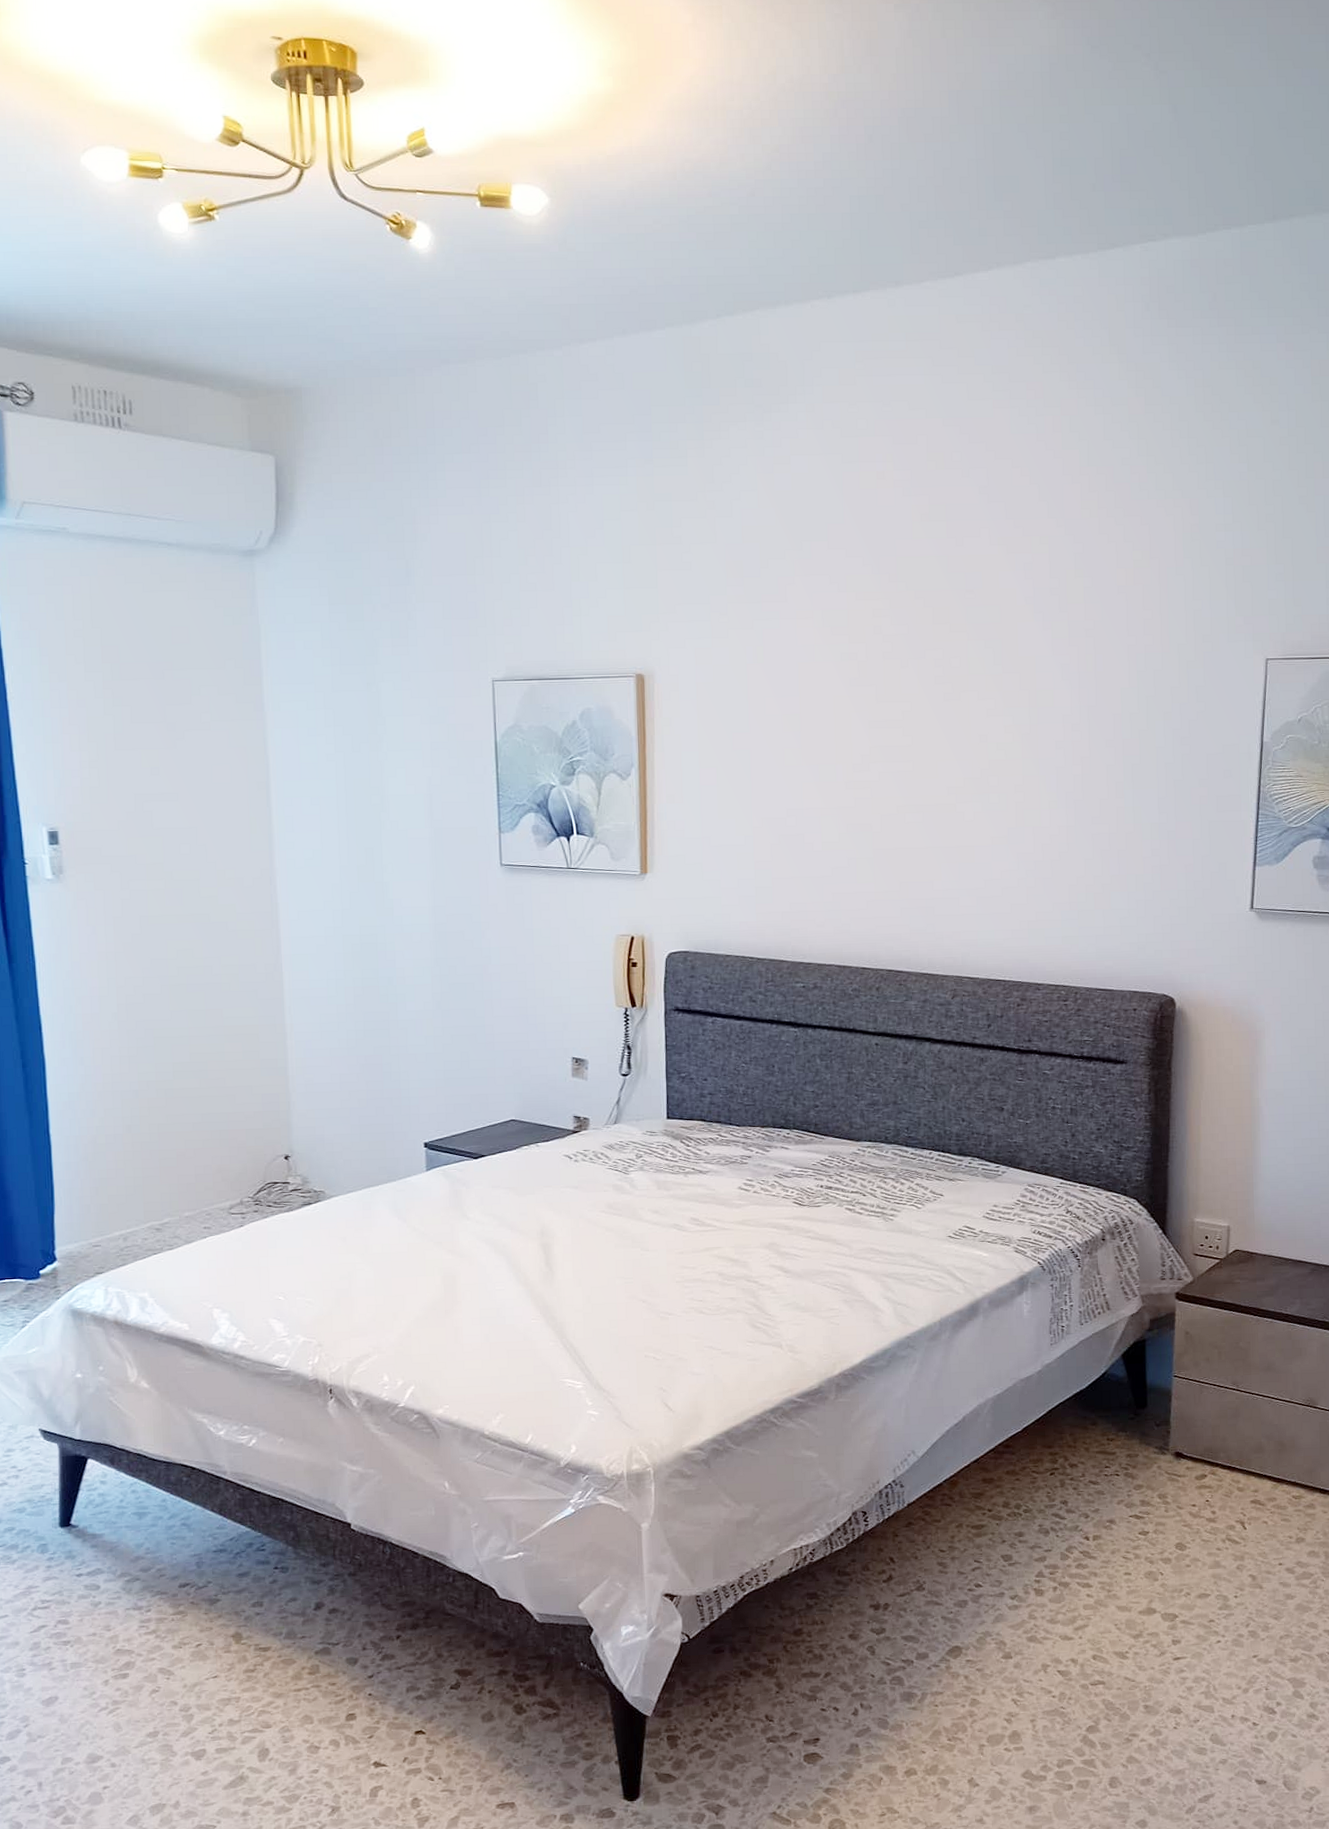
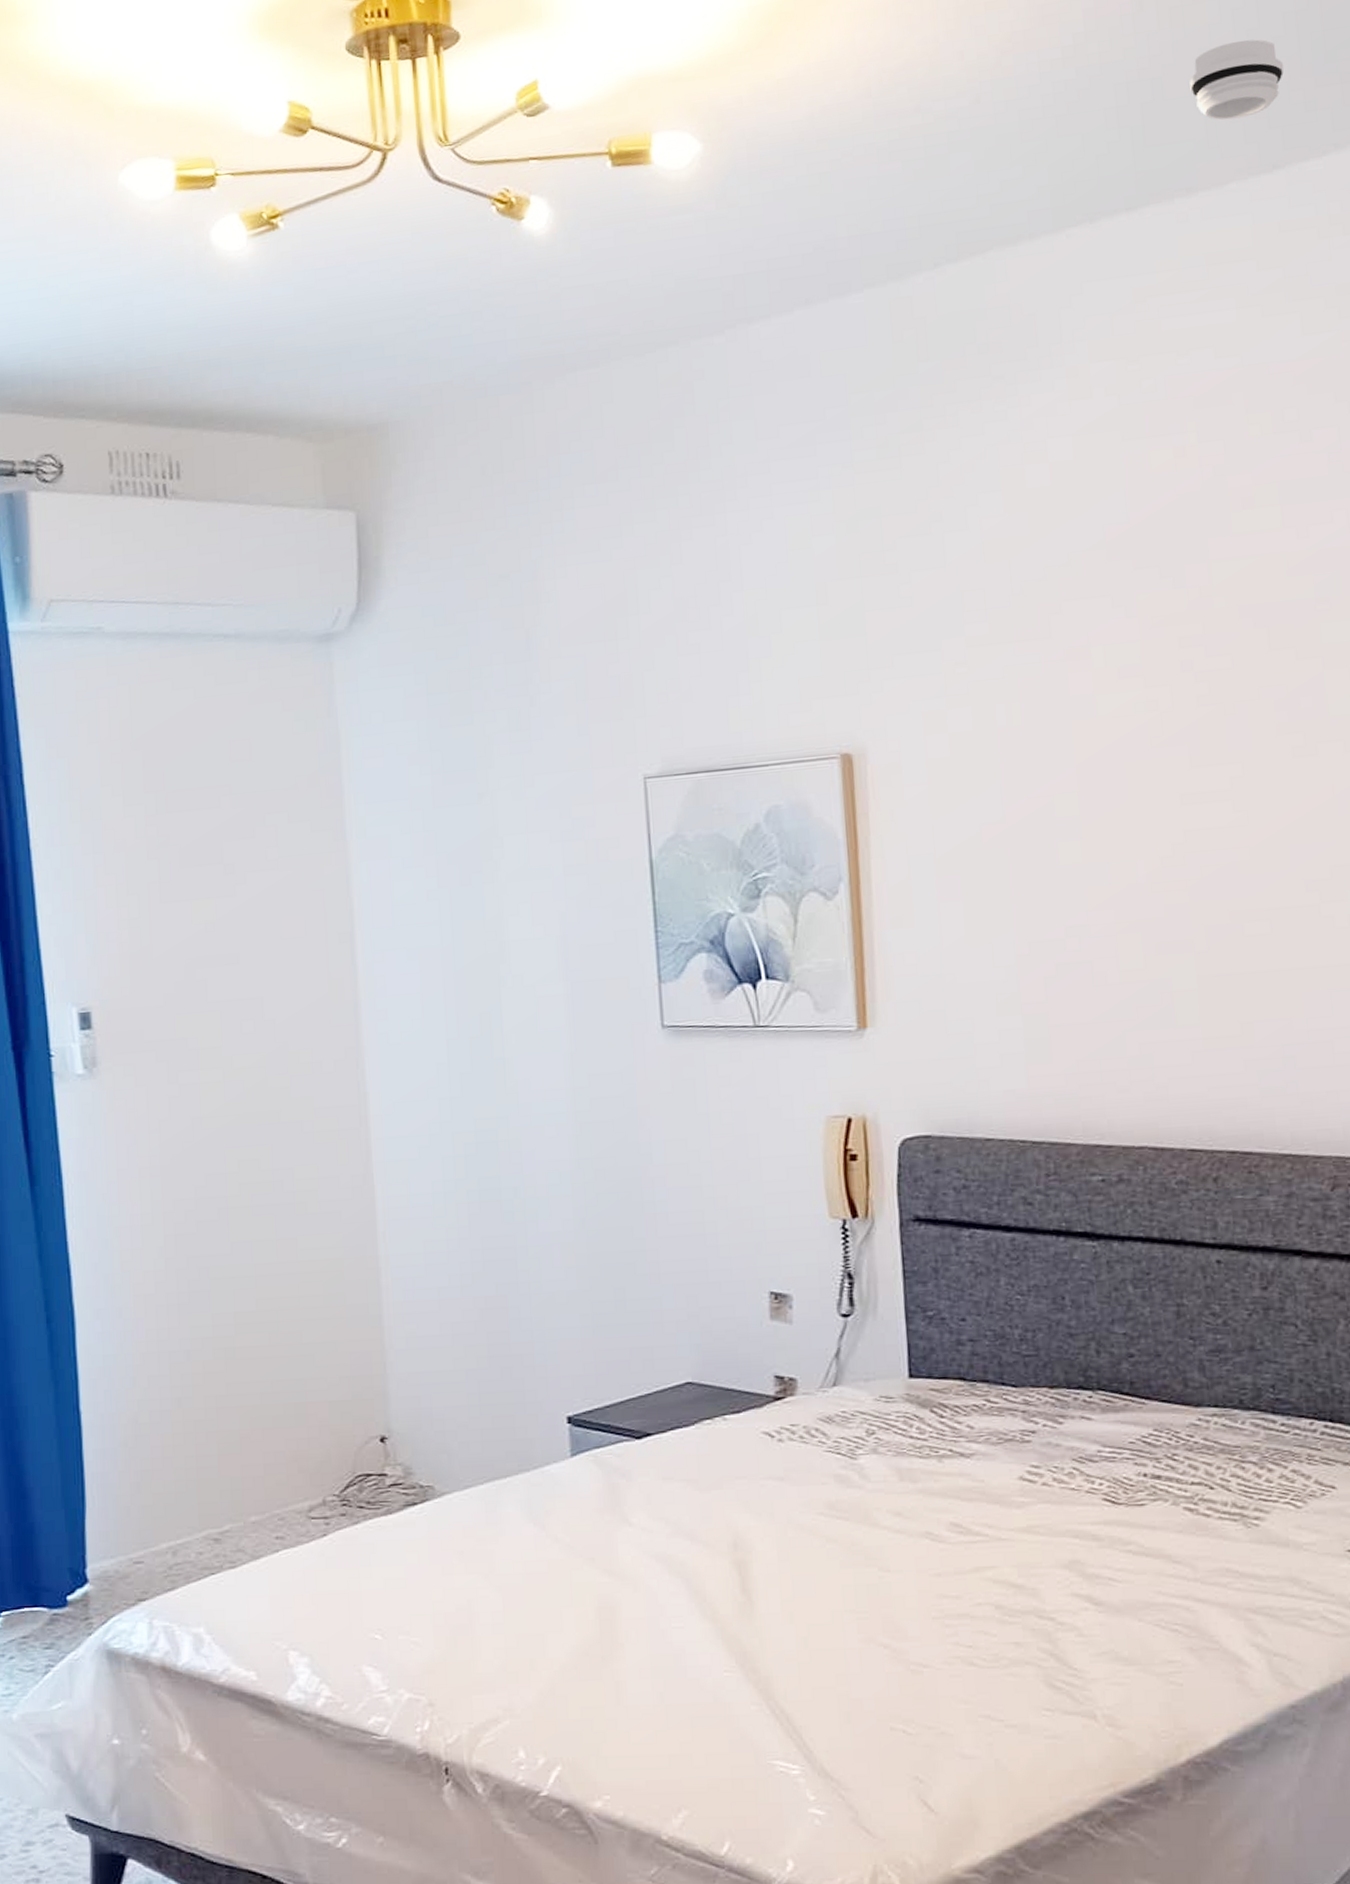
smoke detector: none [902,176,967,234] -> present [1189,39,1284,120]

